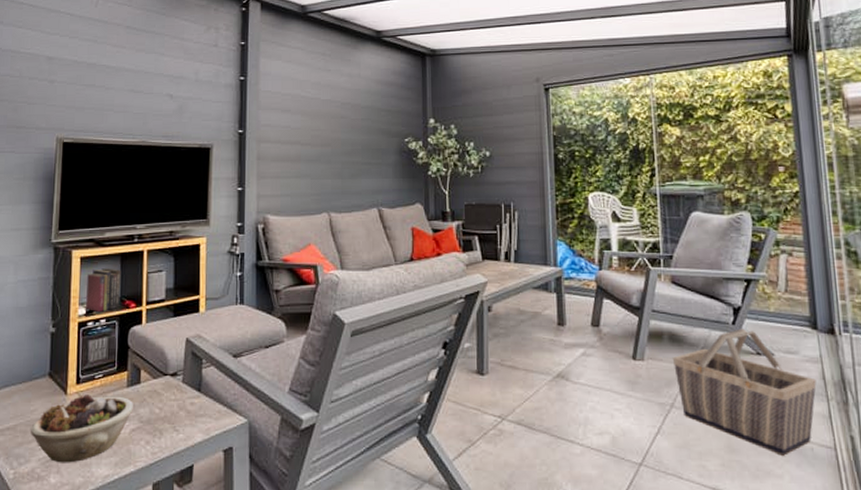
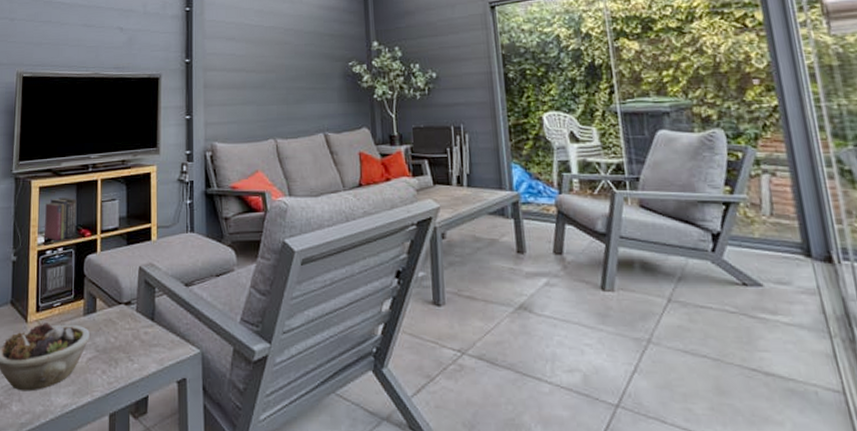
basket: present [672,328,817,456] -> none [646,256,816,400]

